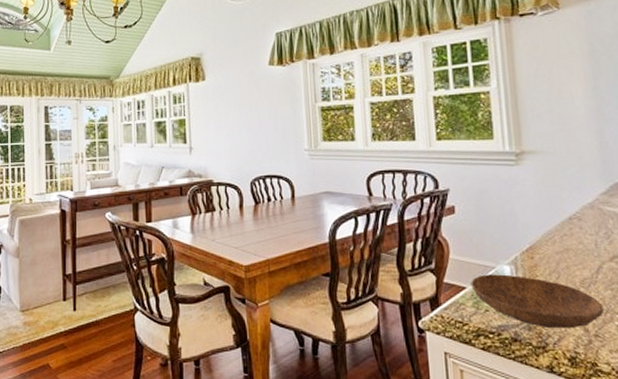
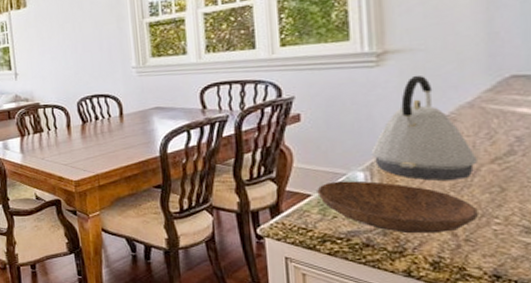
kettle: none [515,175,600,276] -> present [371,75,477,181]

